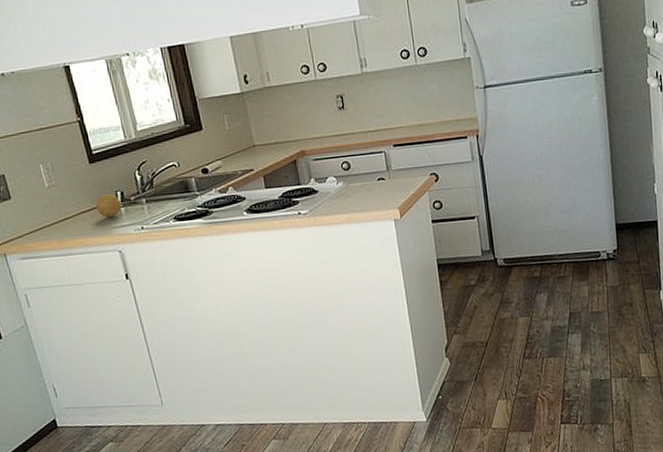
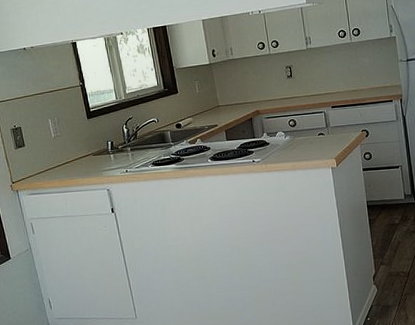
fruit: present [95,194,122,218] -> none [90,143,111,163]

